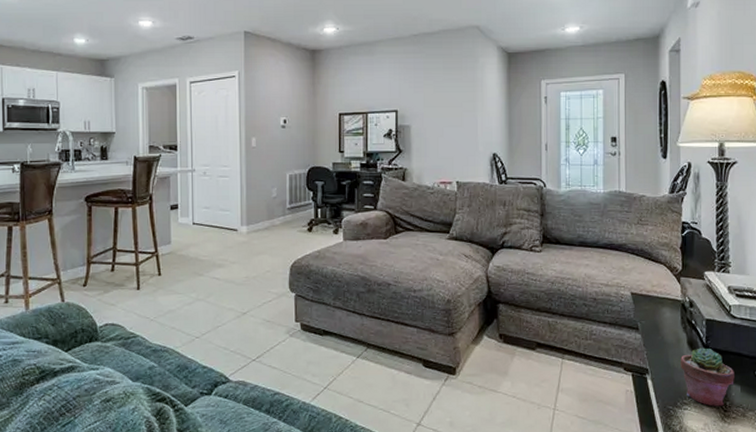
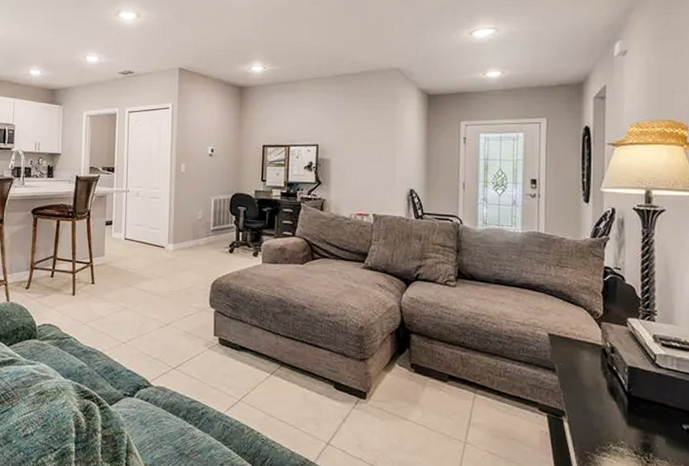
potted succulent: present [681,348,734,407] -> none [600,395,659,457]

